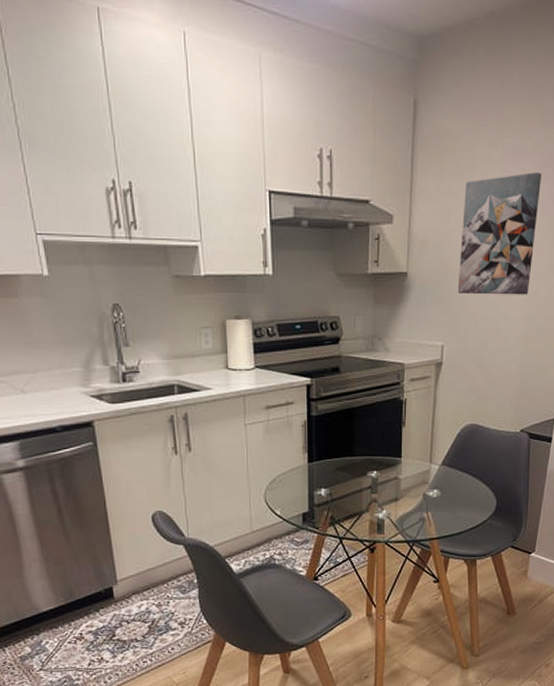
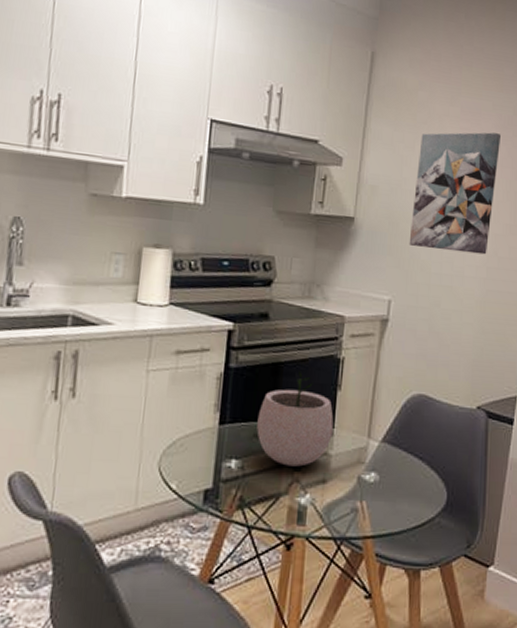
plant pot: none [339,413,401,490] -> present [256,371,334,467]

